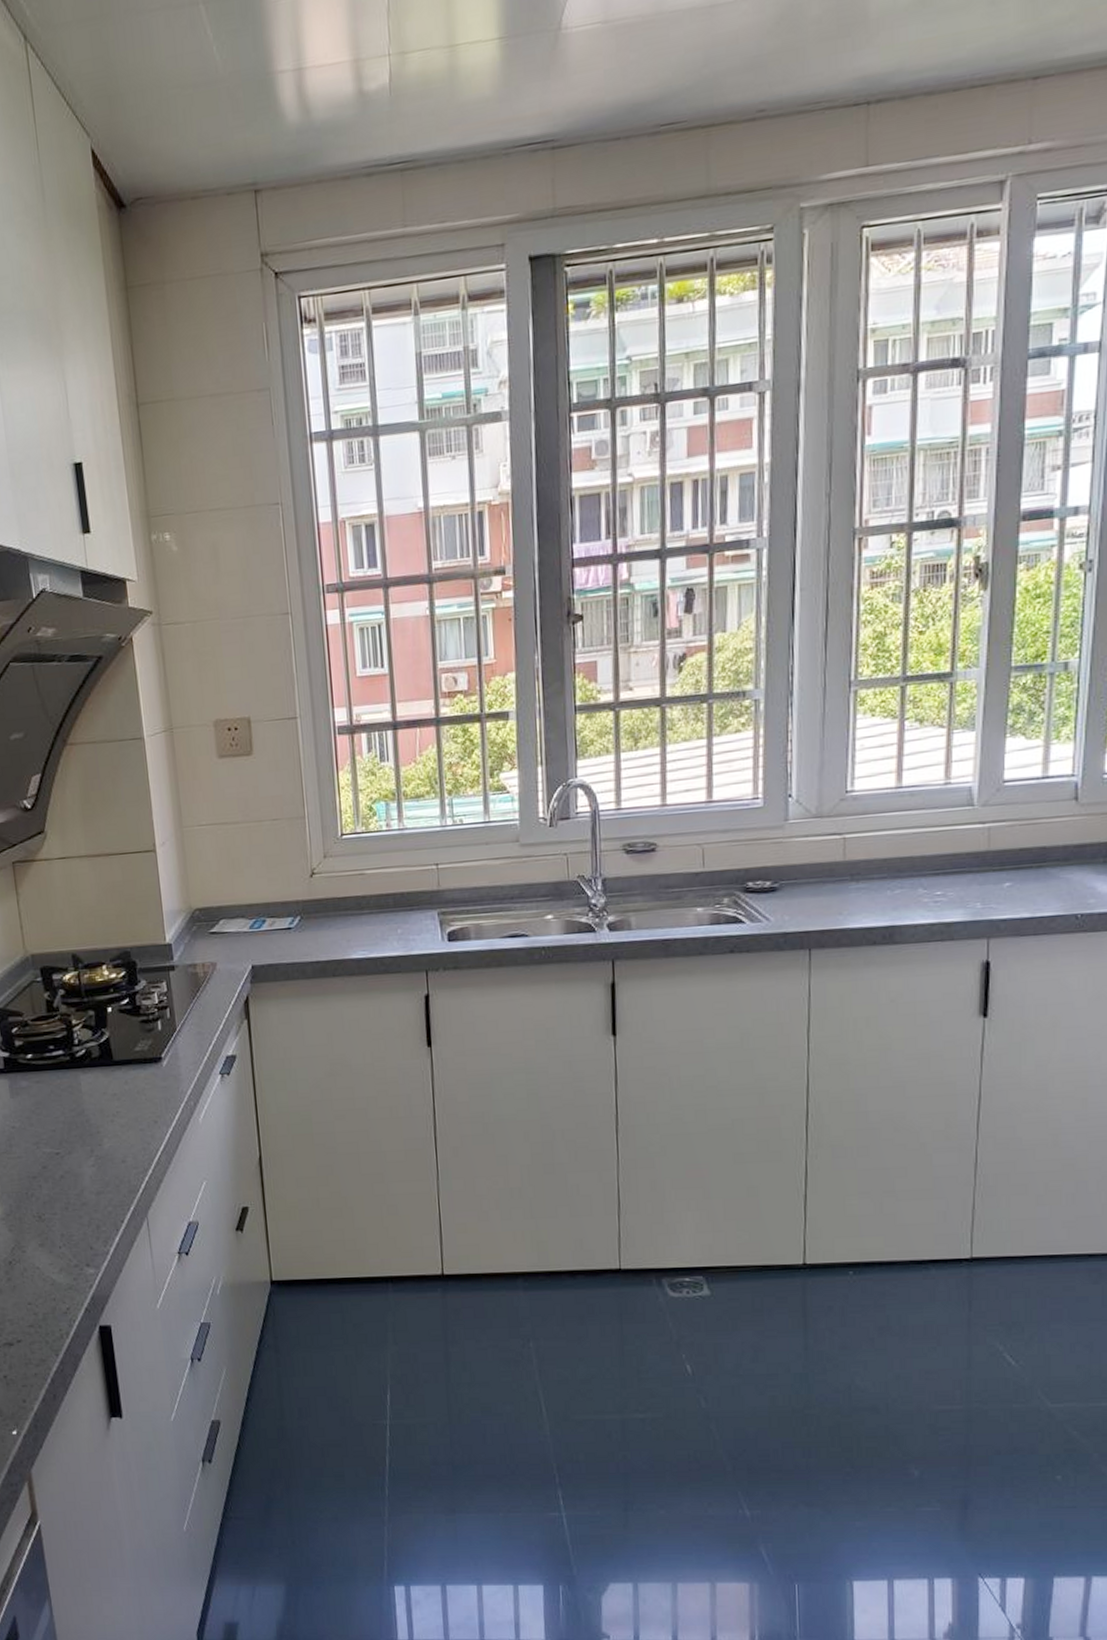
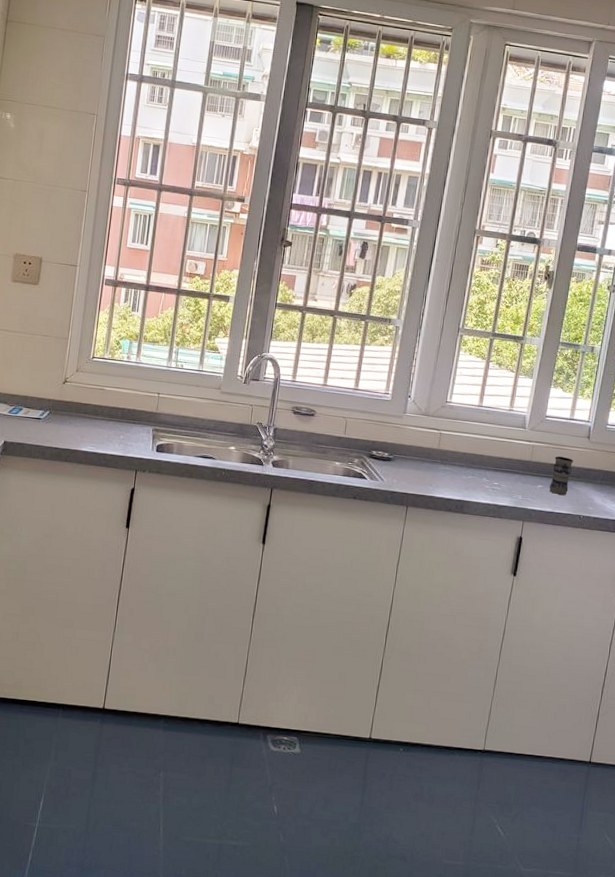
jar: none [1023,834,1056,891] -> present [549,456,574,495]

